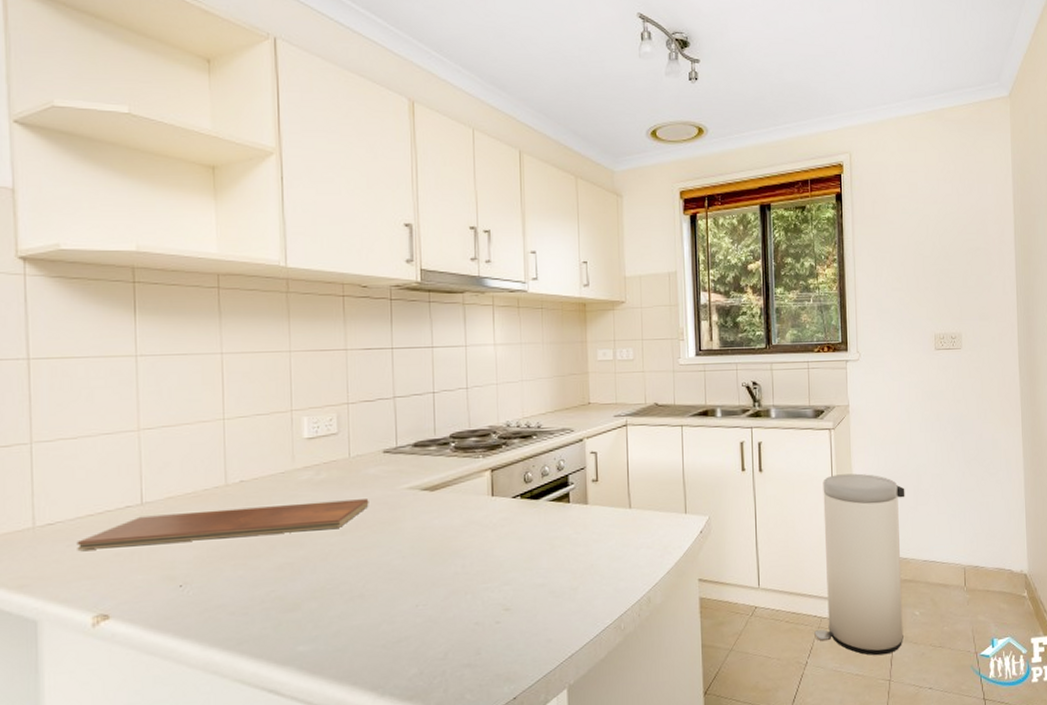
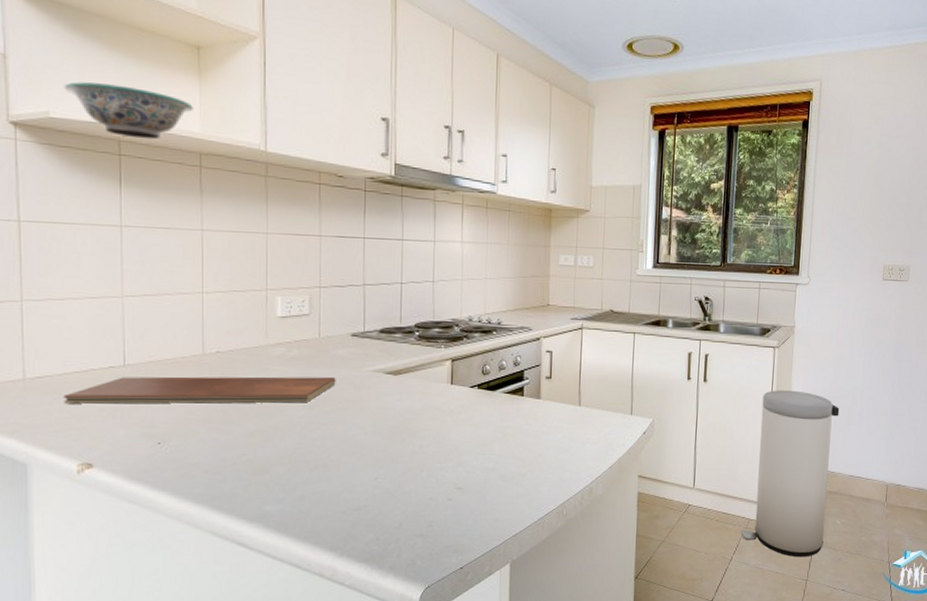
decorative bowl: none [75,211,209,264] -> present [64,81,193,140]

